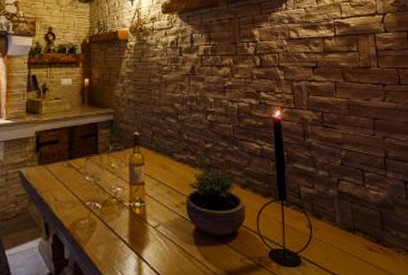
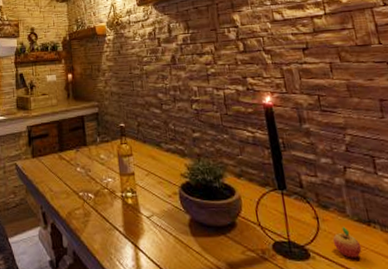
fruit: none [322,234,346,264] -> present [332,226,362,258]

